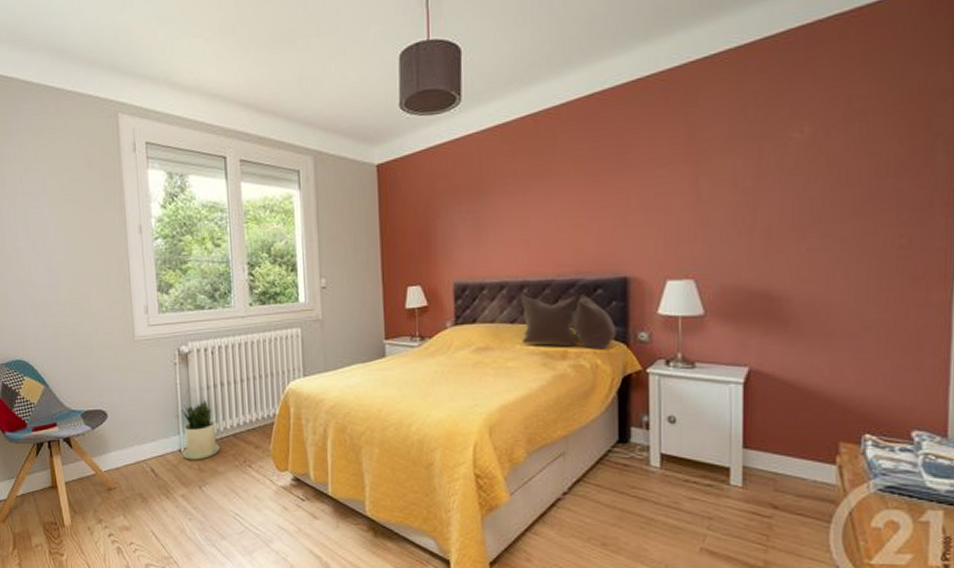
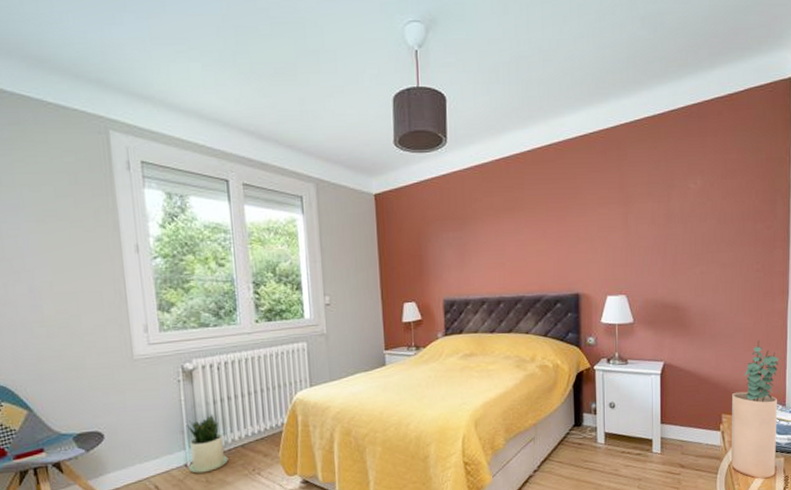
cushion: present [520,294,616,350] -> none [498,308,572,353]
vase: none [854,344,937,538] -> present [731,340,779,479]

